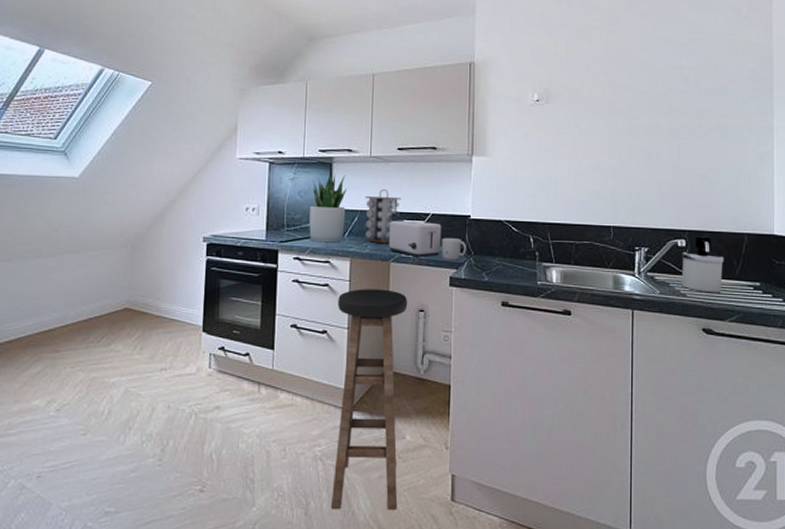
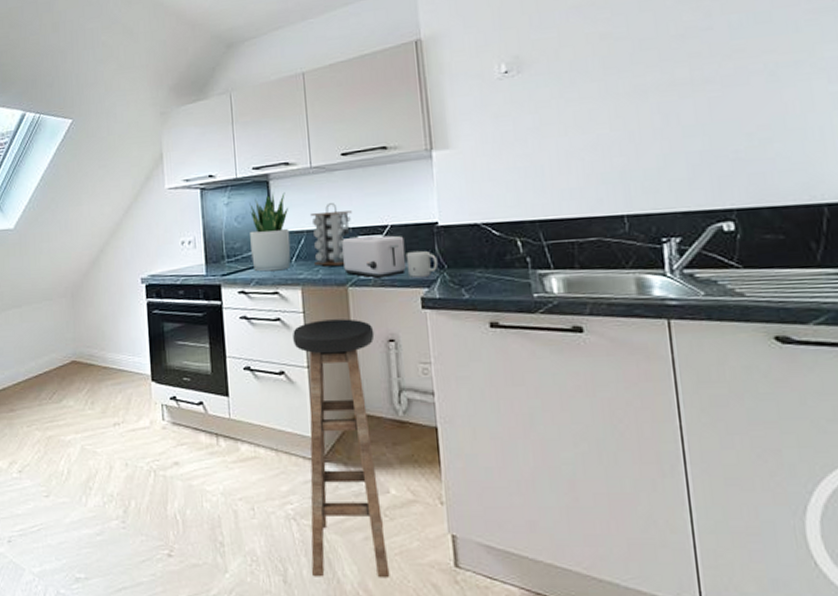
soap dispenser: present [682,236,724,293] -> none [730,214,798,289]

